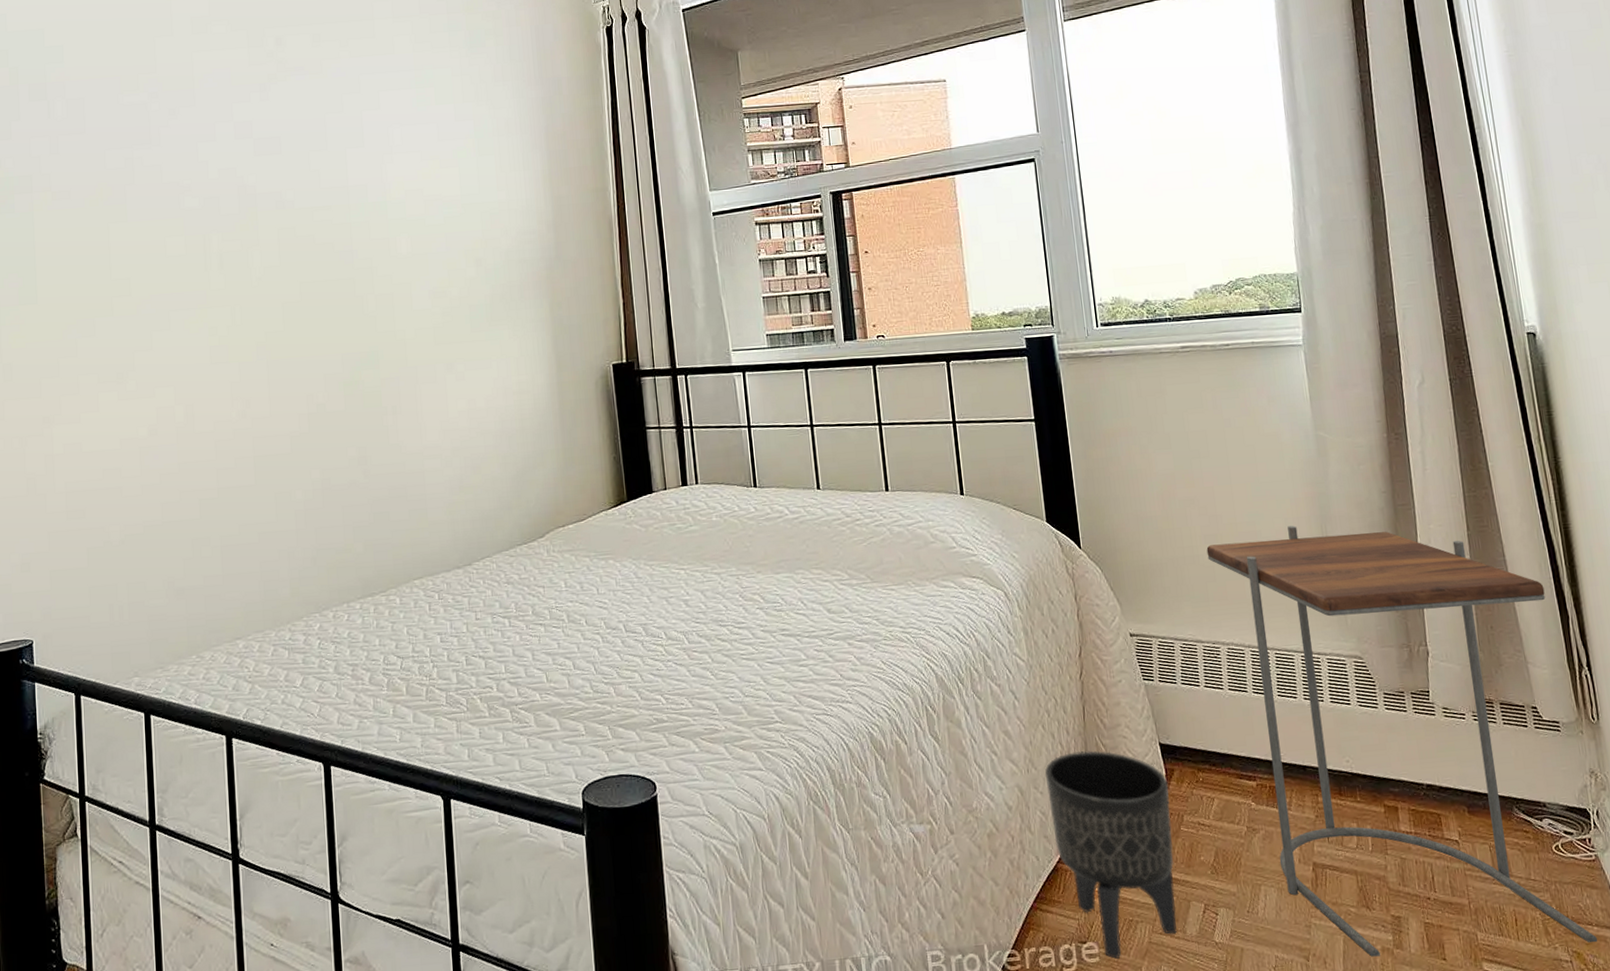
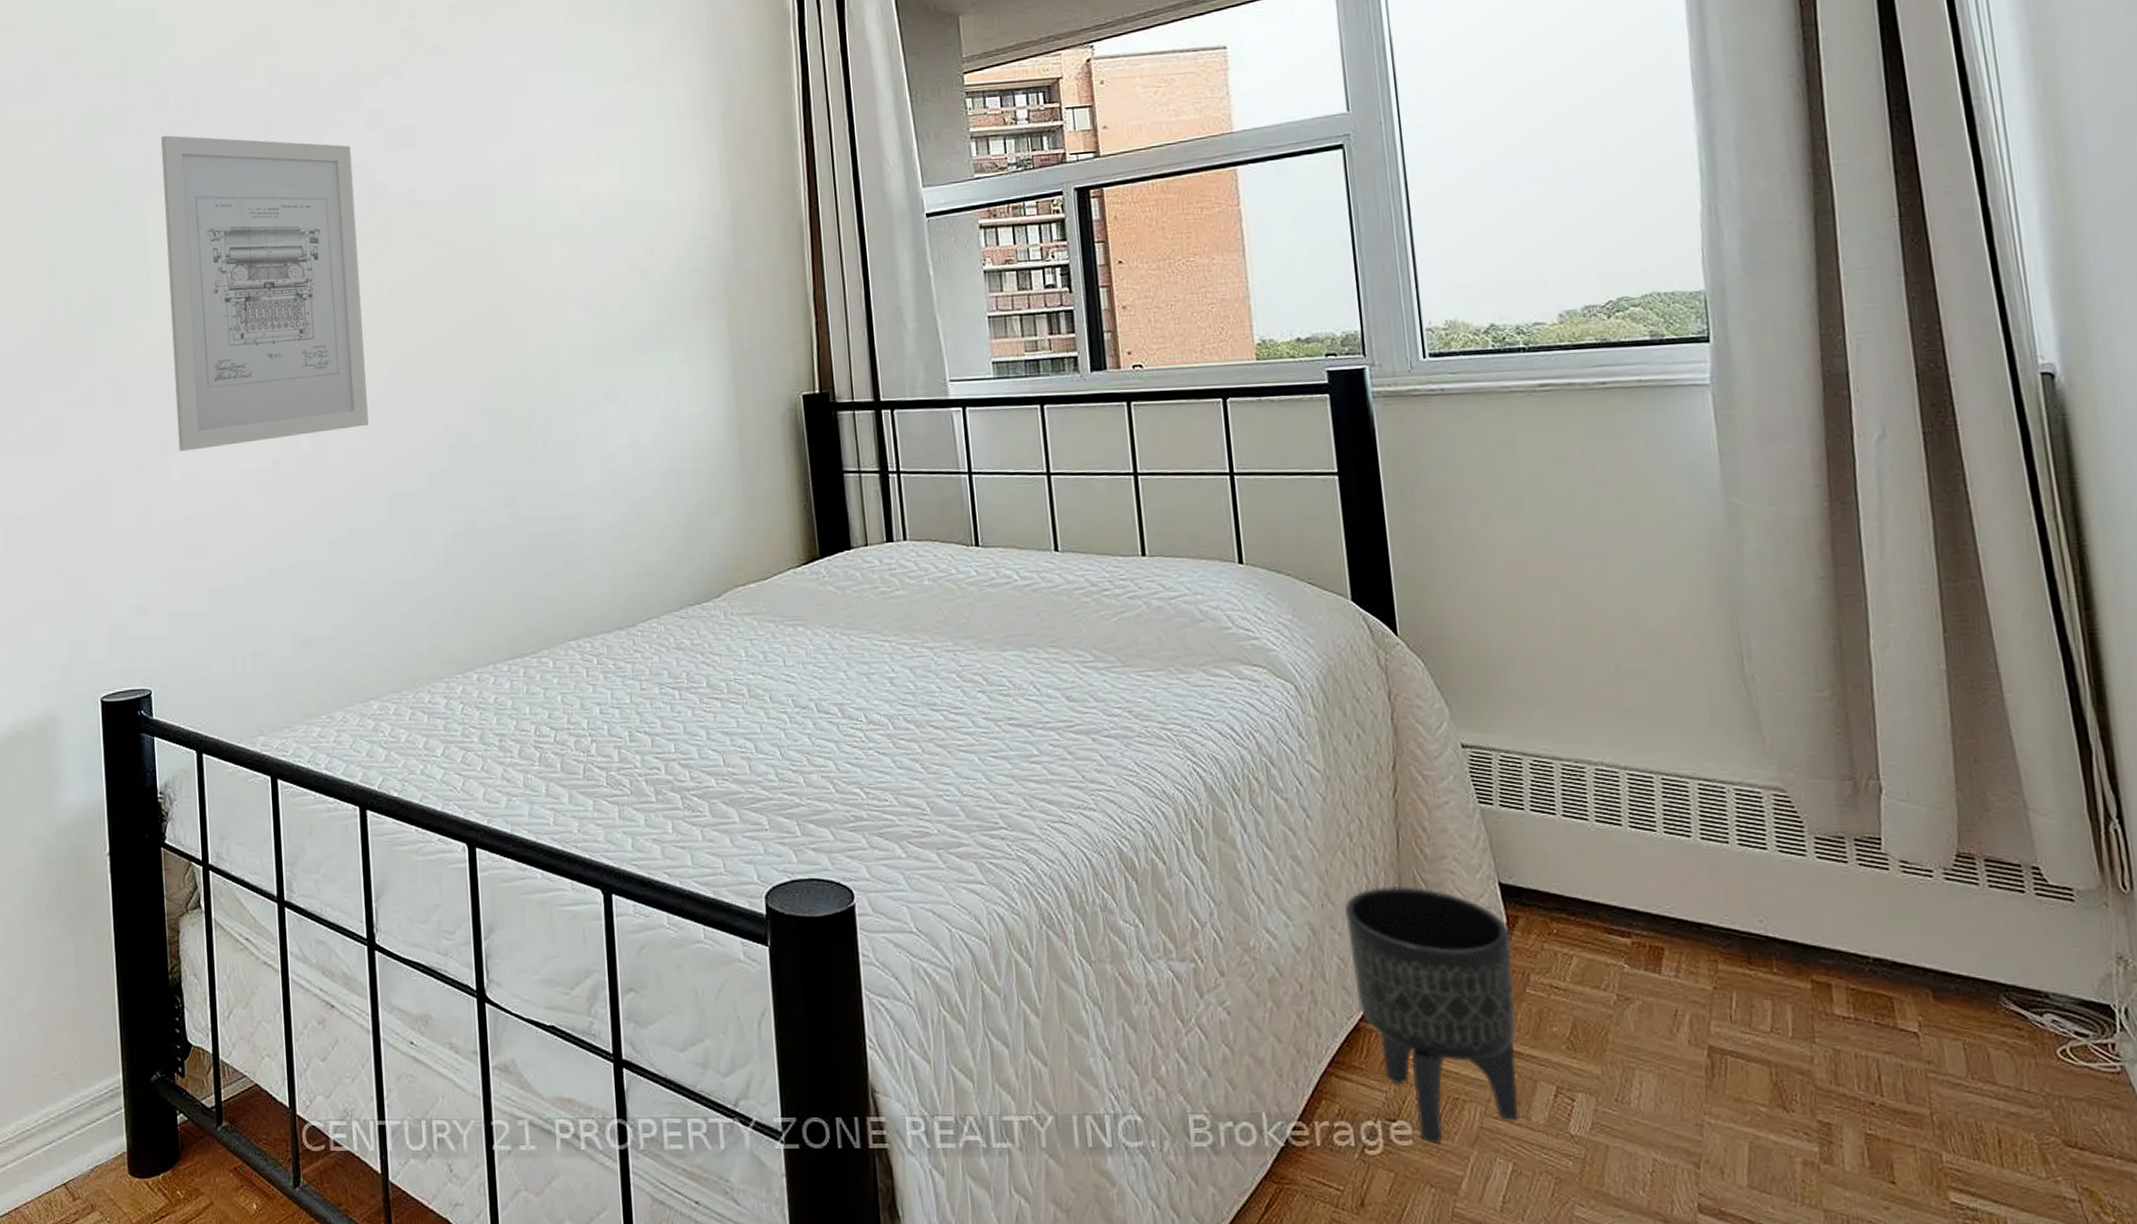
wall art: none [48,142,237,424] -> present [160,135,368,451]
side table: present [1206,525,1598,957] -> none [1569,617,2122,1180]

